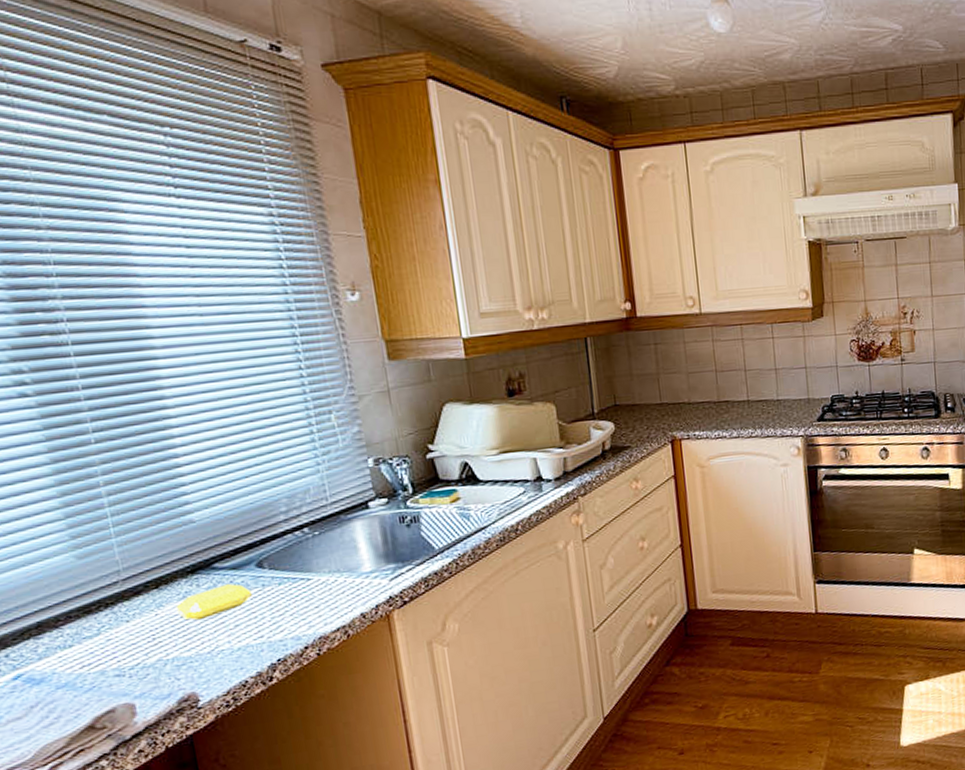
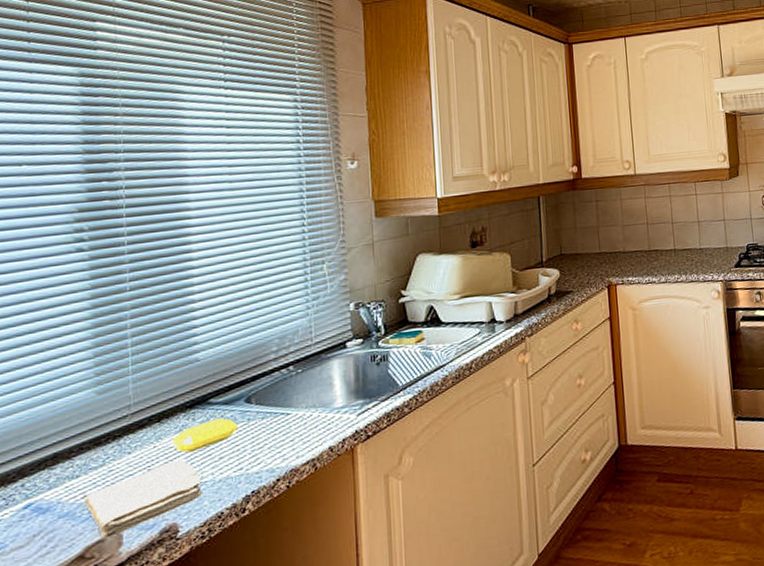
washcloth: none [83,626,222,709] -> present [84,458,203,539]

